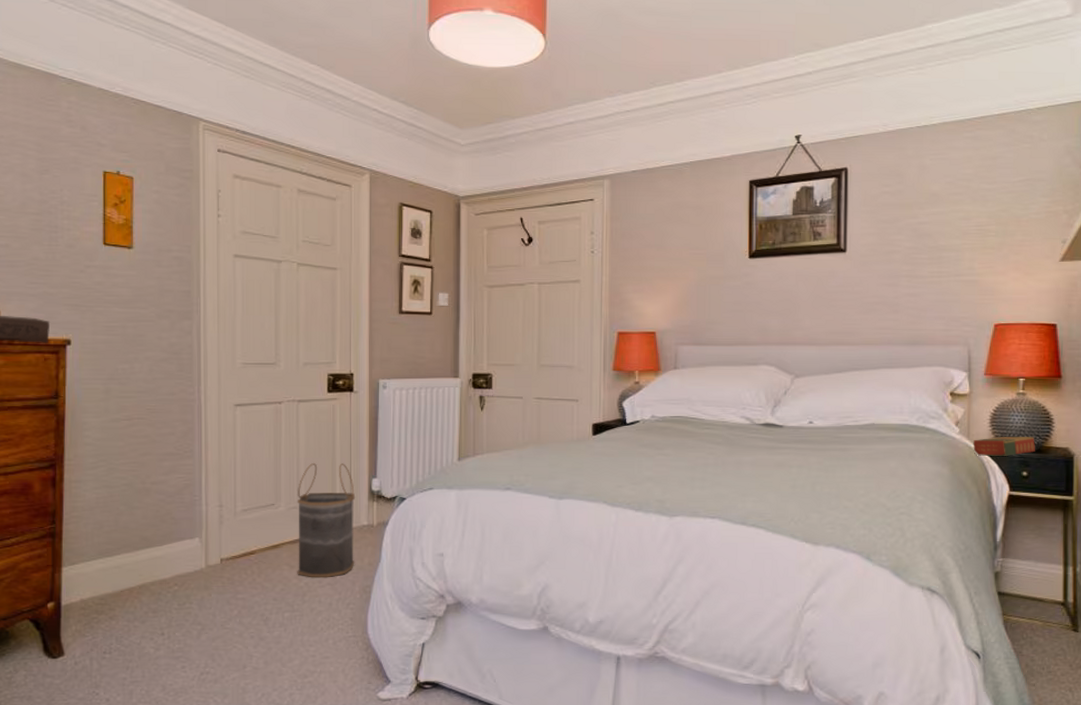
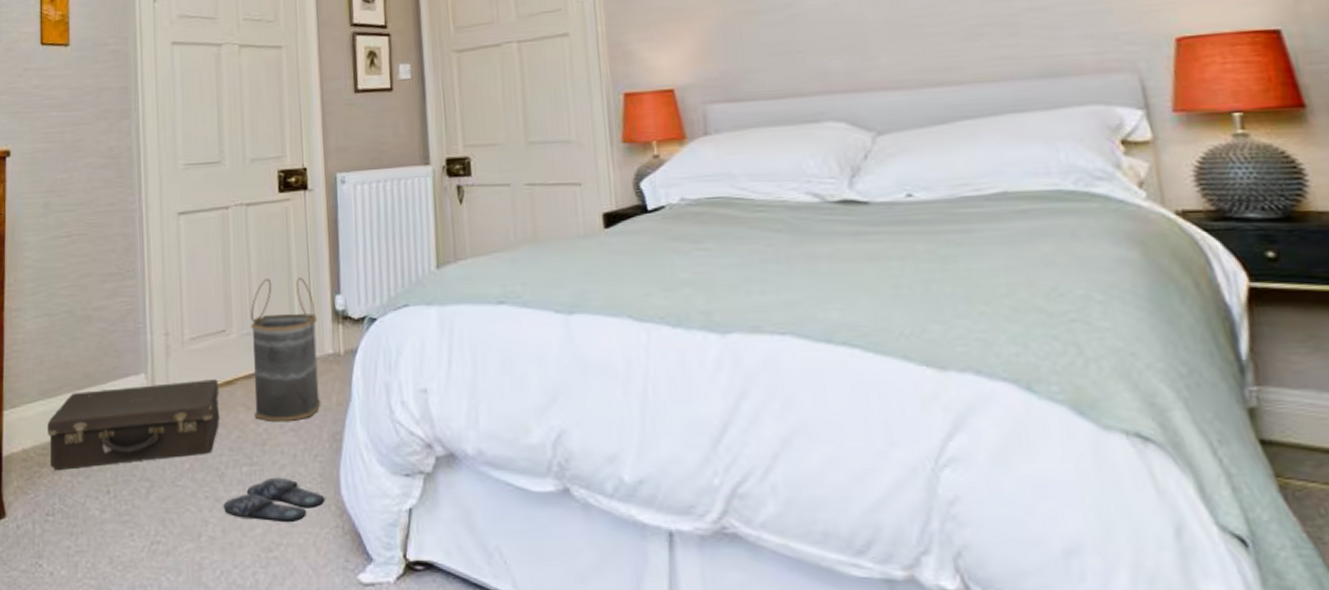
suitcase: none [106,544,267,616] -> present [47,379,220,470]
slippers: none [267,621,354,655] -> present [224,477,325,521]
book: present [973,437,1035,456] -> none [1172,198,1282,231]

